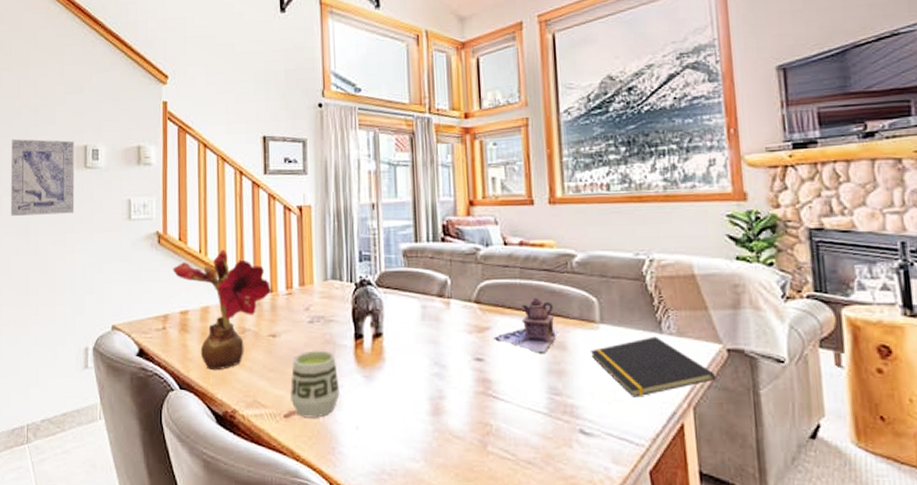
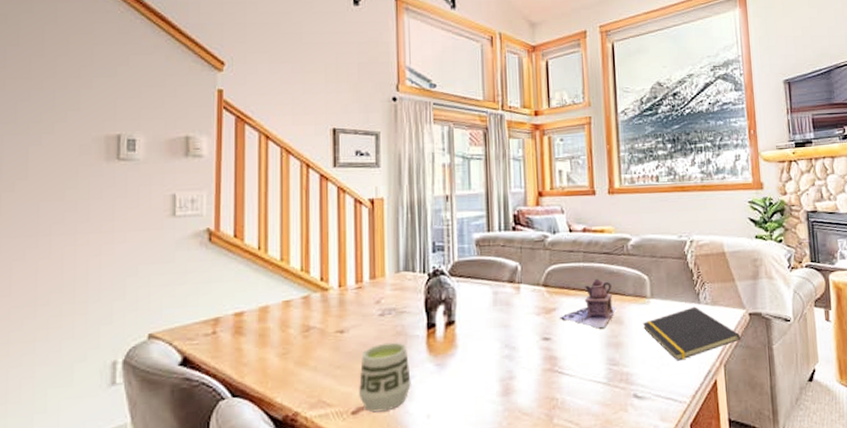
wall art: present [11,138,75,216] -> none [14,125,104,215]
flower: present [173,249,272,371] -> none [226,245,340,374]

